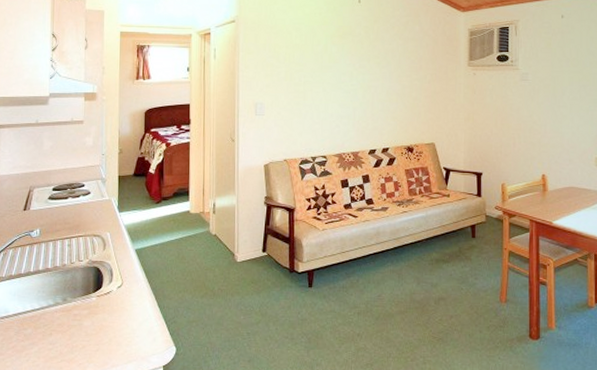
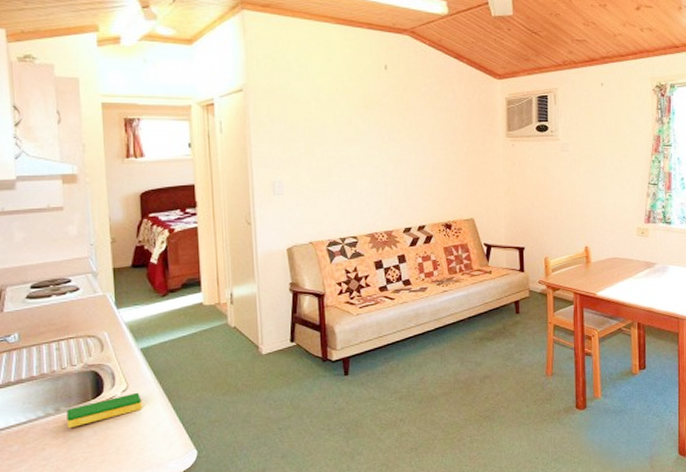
dish sponge: none [71,289,133,318] -> present [66,392,142,429]

